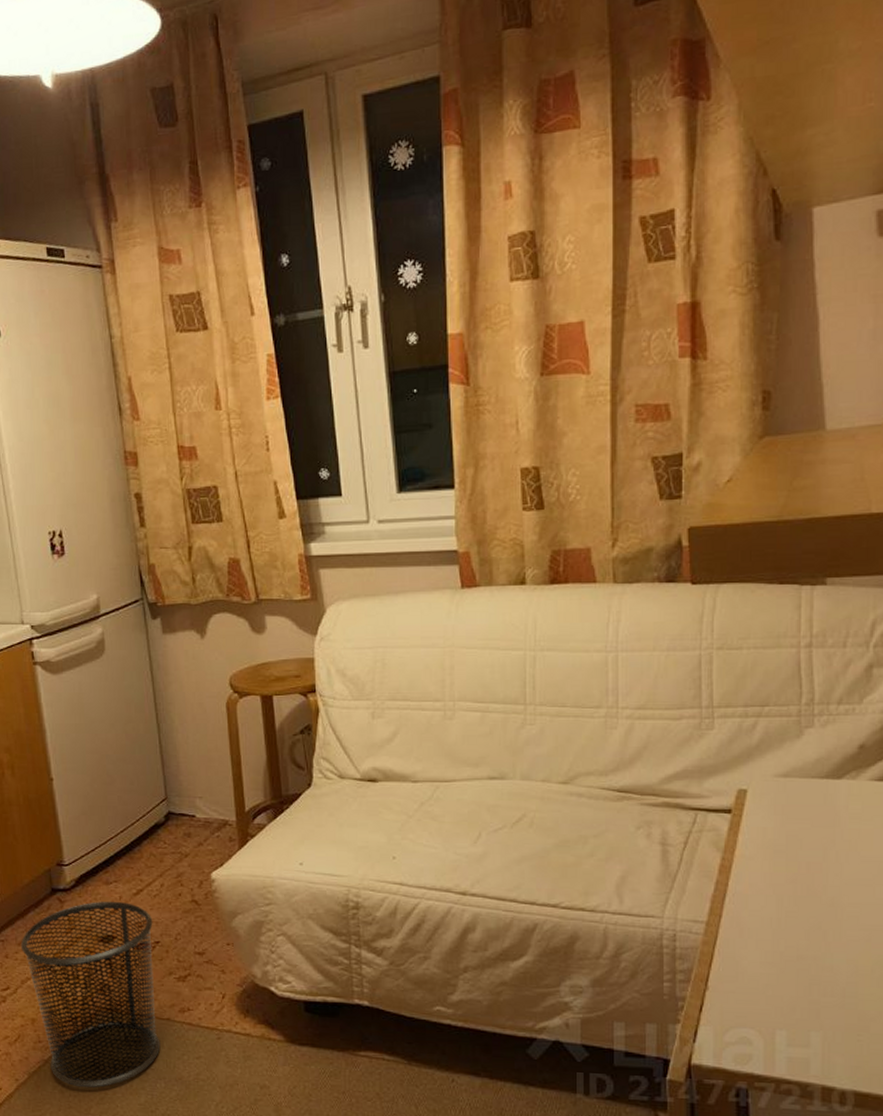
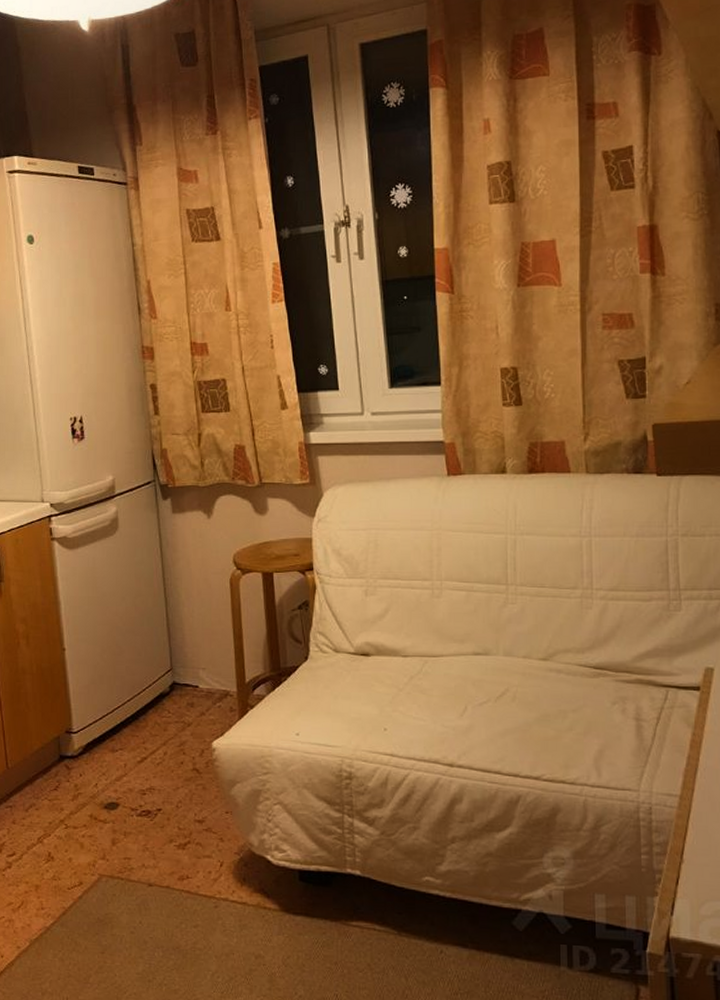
waste bin: present [20,901,161,1088] -> none [27,768,160,956]

